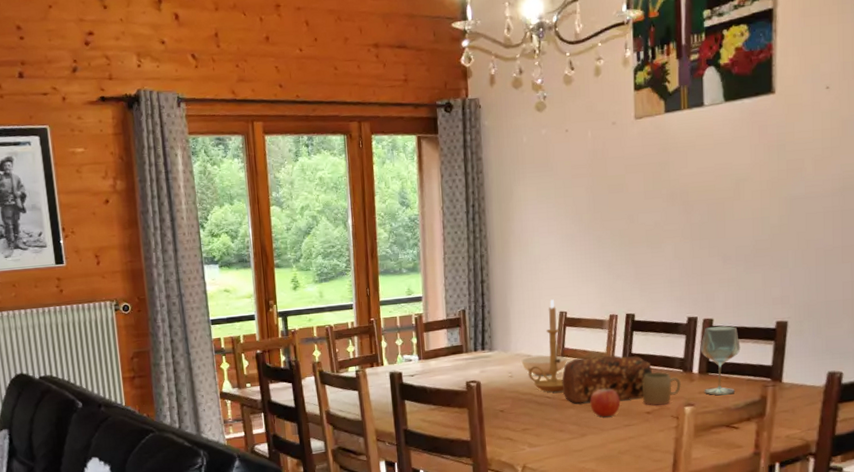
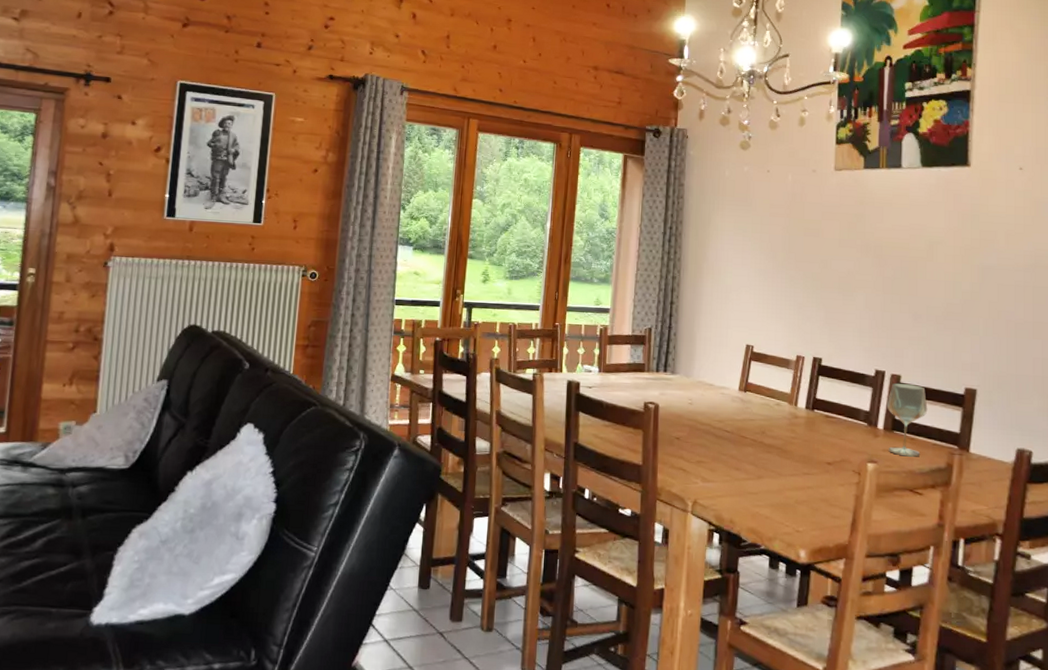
bowl: present [521,355,567,376] -> none [703,386,750,409]
candle holder: present [527,299,564,392] -> none [708,331,745,427]
bread loaf: present [562,355,653,404] -> none [742,395,837,447]
fruit: present [590,386,621,417] -> none [770,428,801,462]
mug: present [642,372,682,405] -> none [824,421,866,458]

